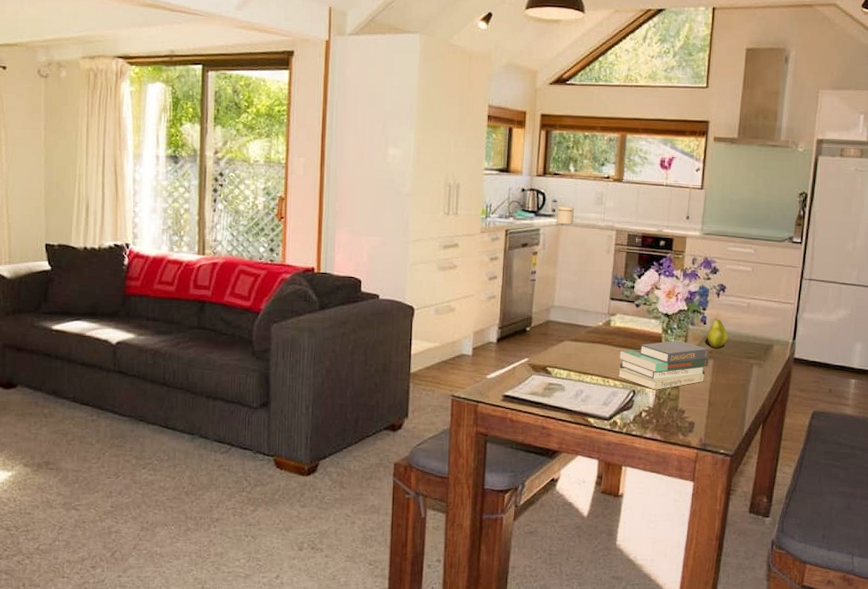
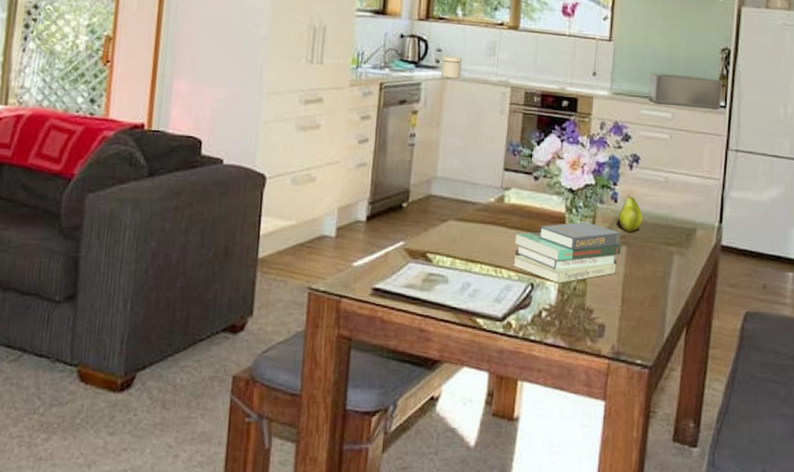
toaster: none [734,215,800,246] -> present [648,72,723,111]

